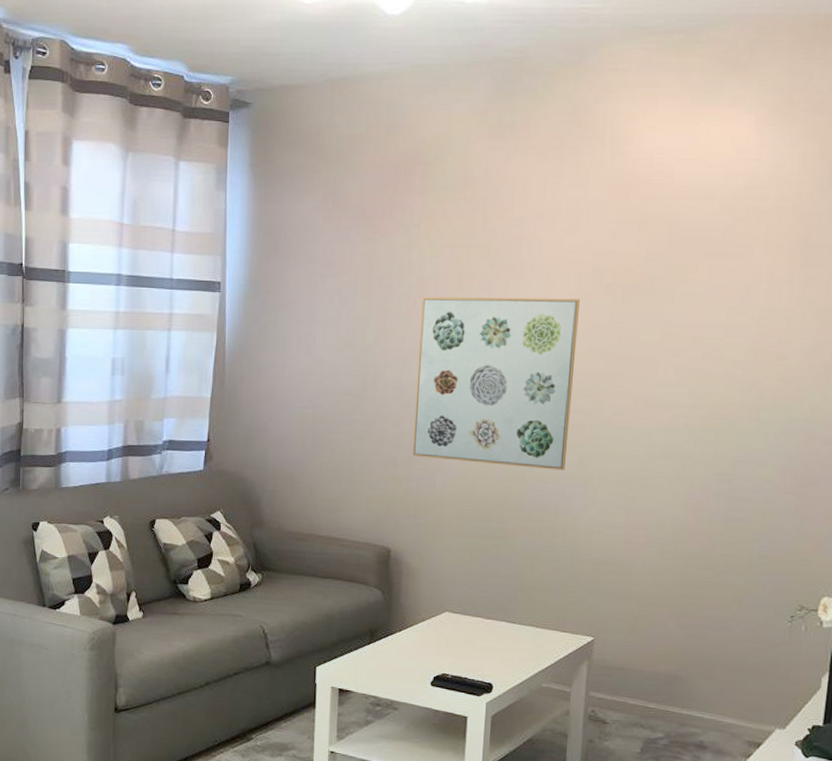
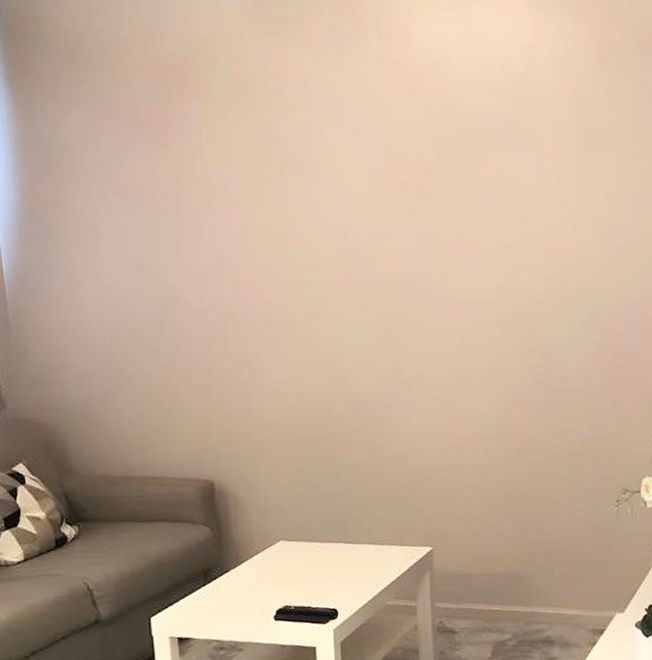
wall art: present [413,296,580,471] -> none [213,199,383,381]

